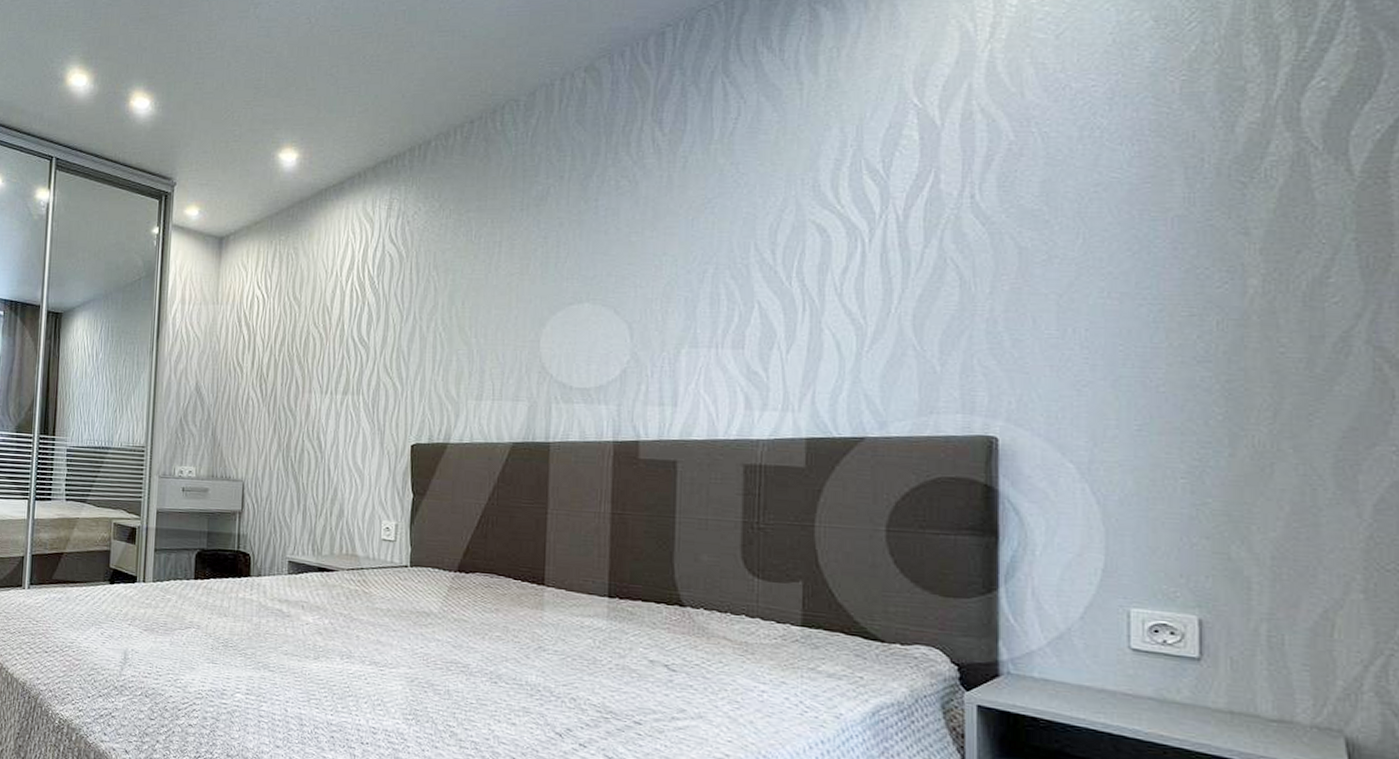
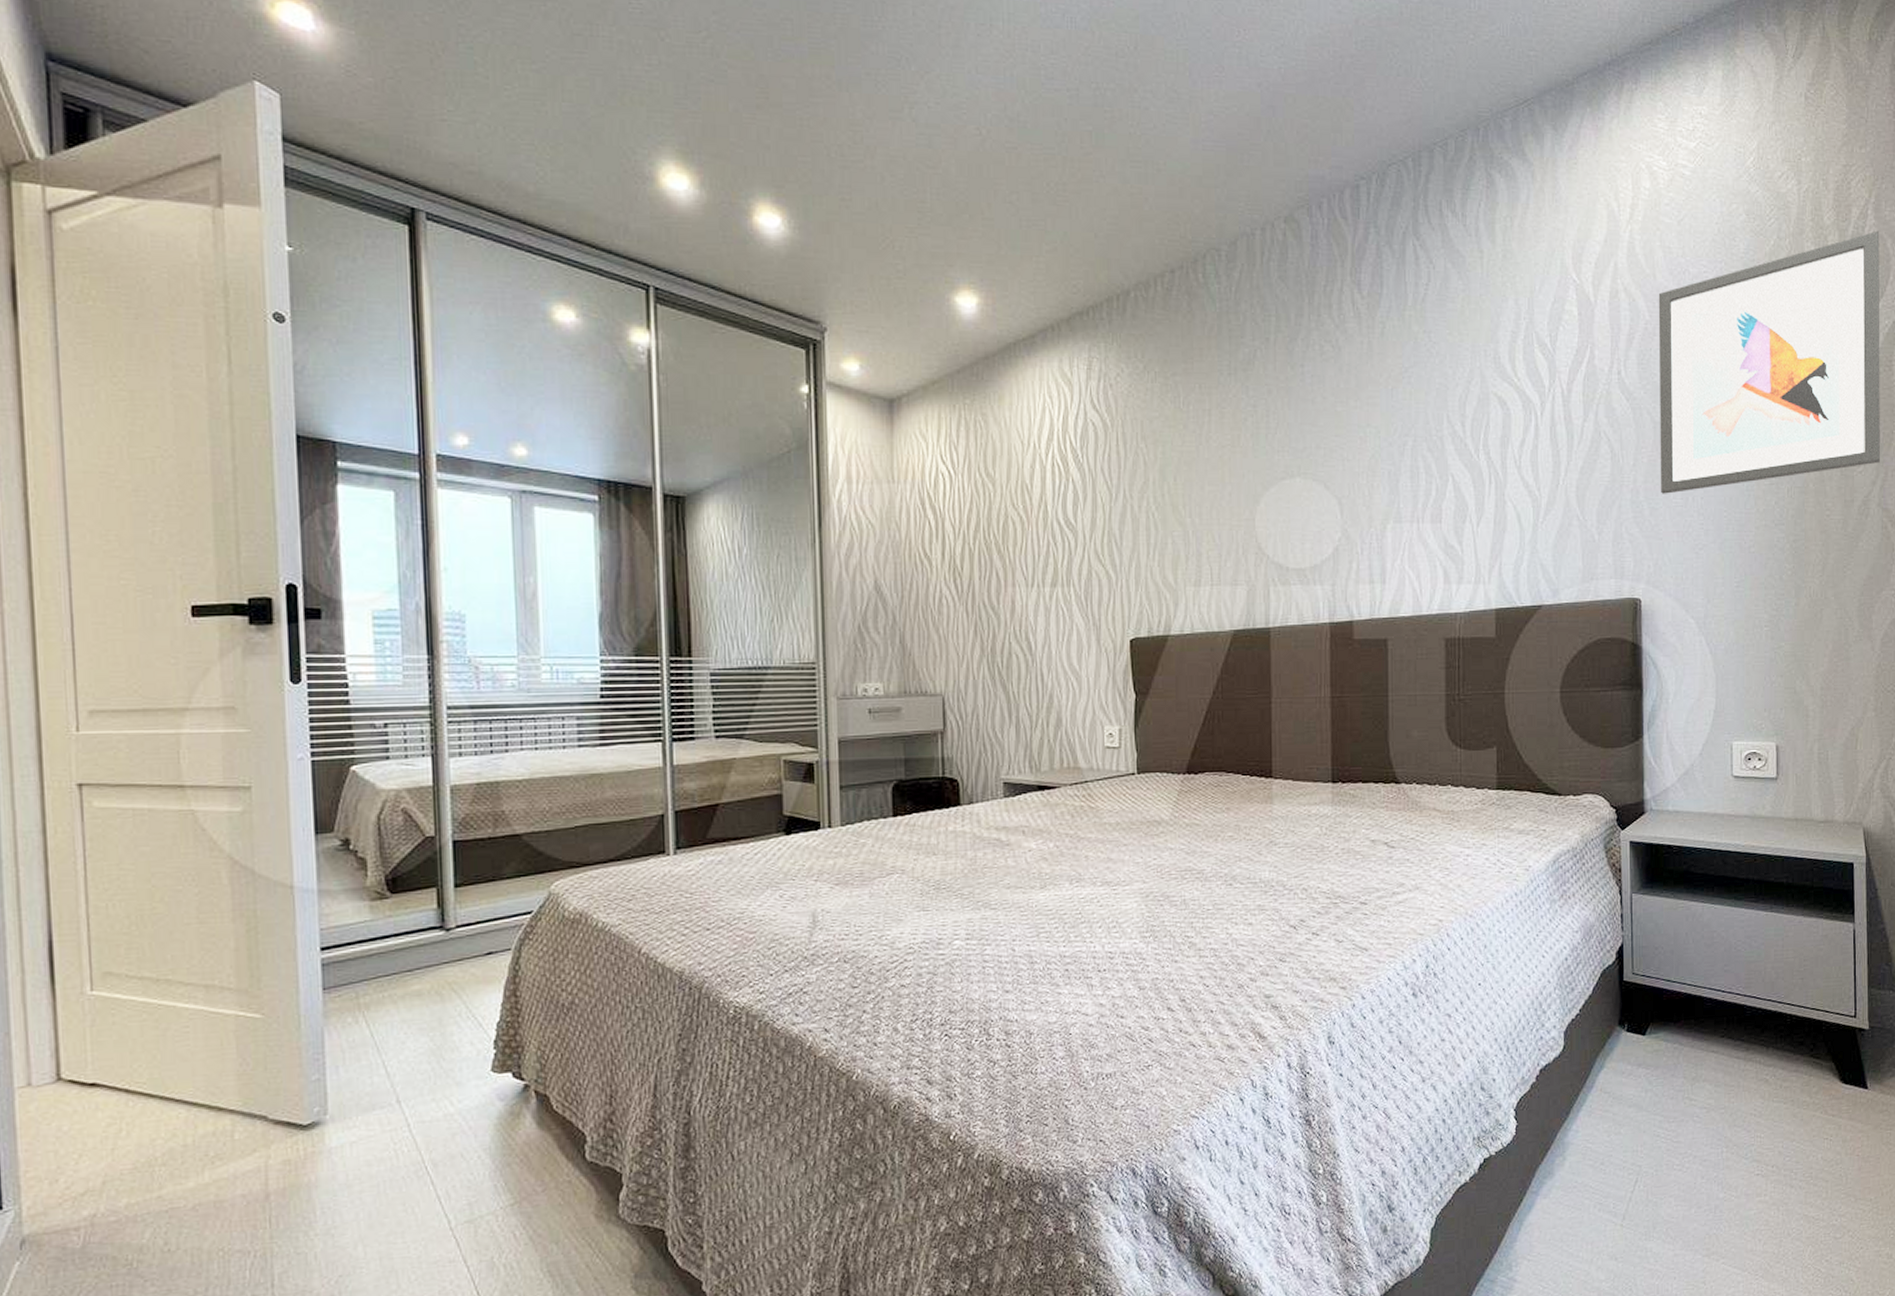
wall art: none [1026,23,1369,325] -> present [1658,230,1880,494]

